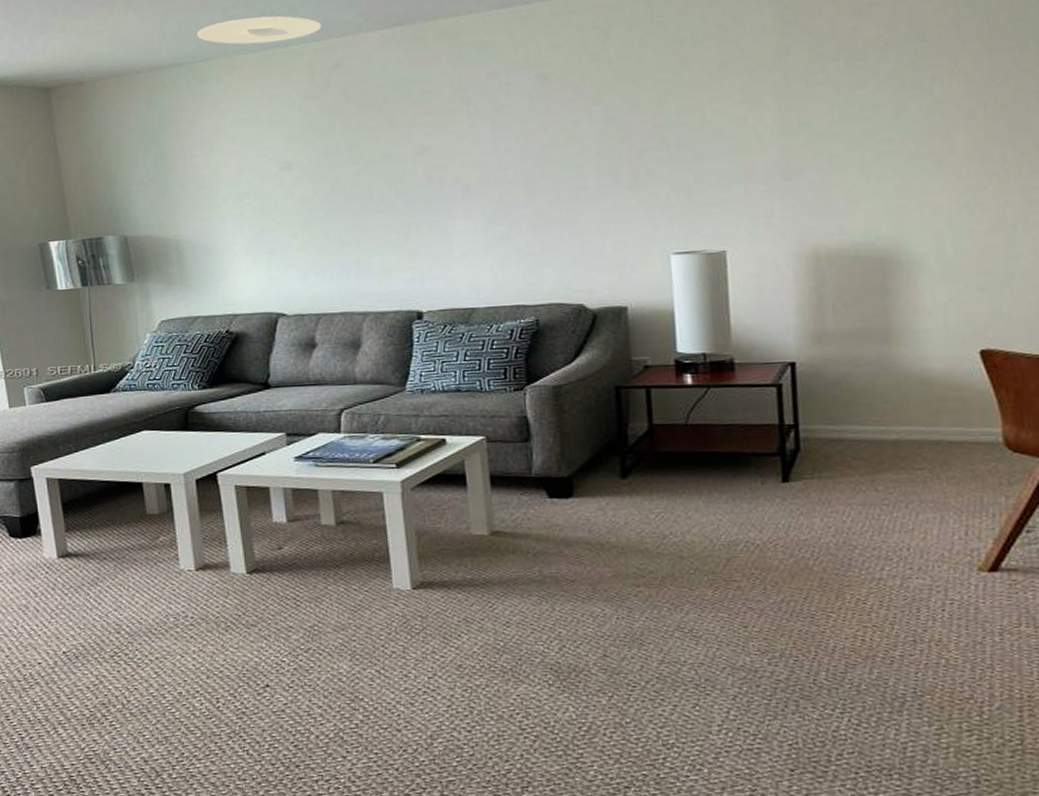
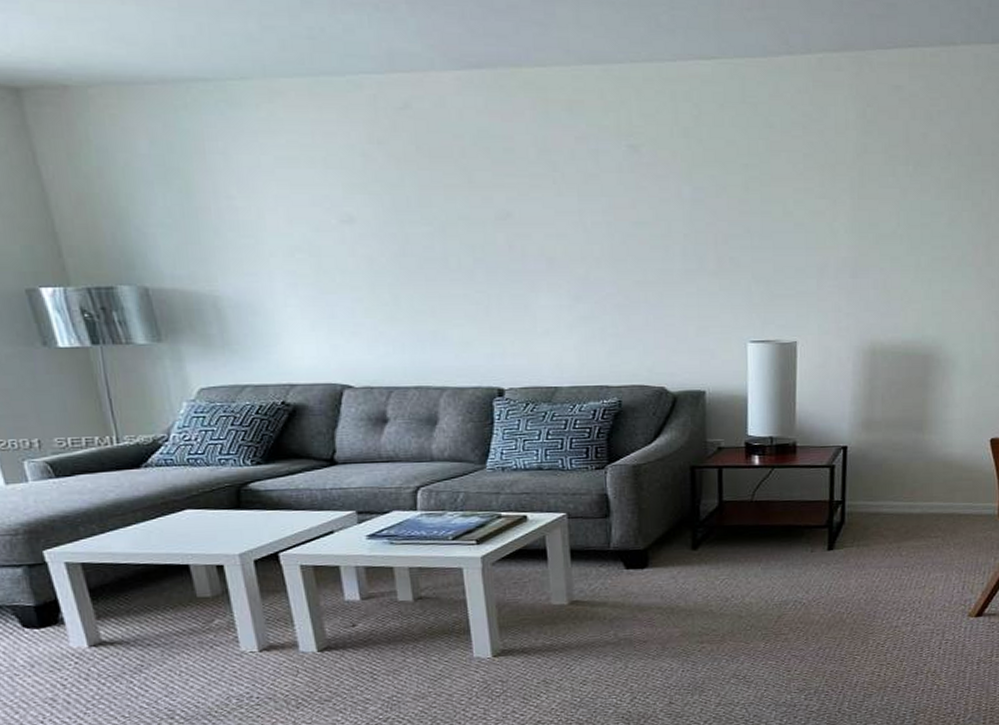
ceiling light: present [196,16,321,45] -> none [224,31,385,68]

